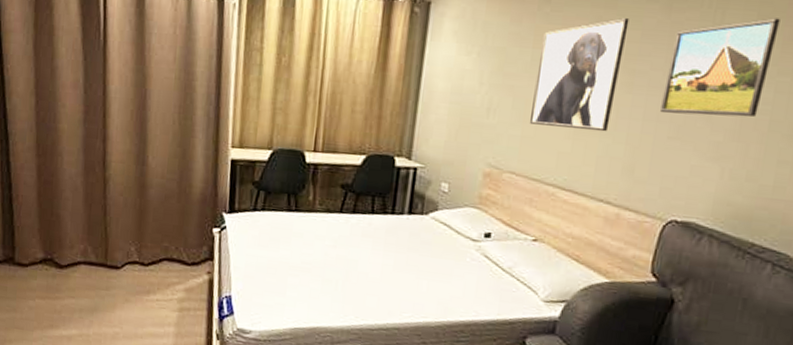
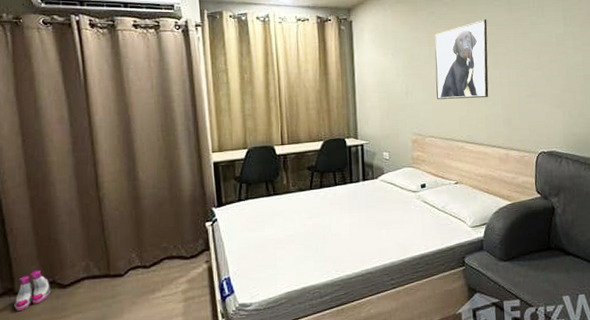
boots: none [13,243,48,282] -> present [14,269,50,311]
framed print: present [661,18,780,117] -> none [517,10,576,80]

